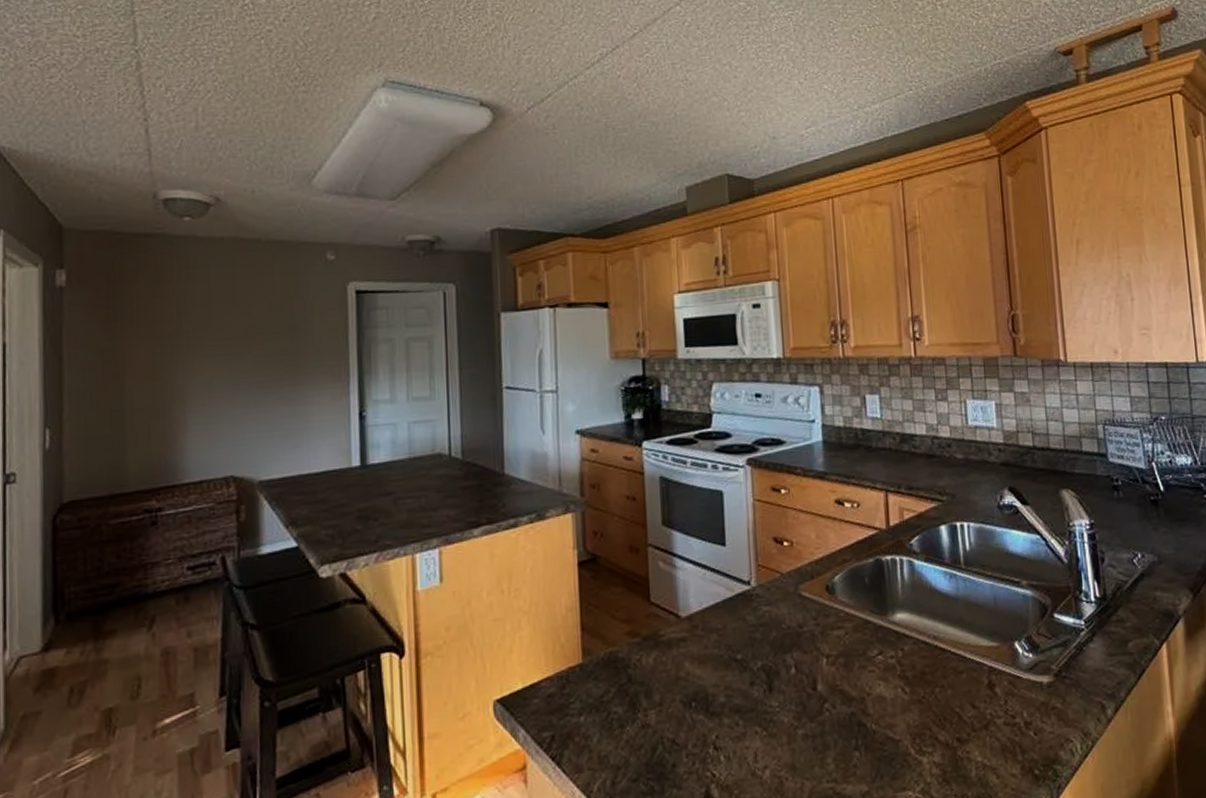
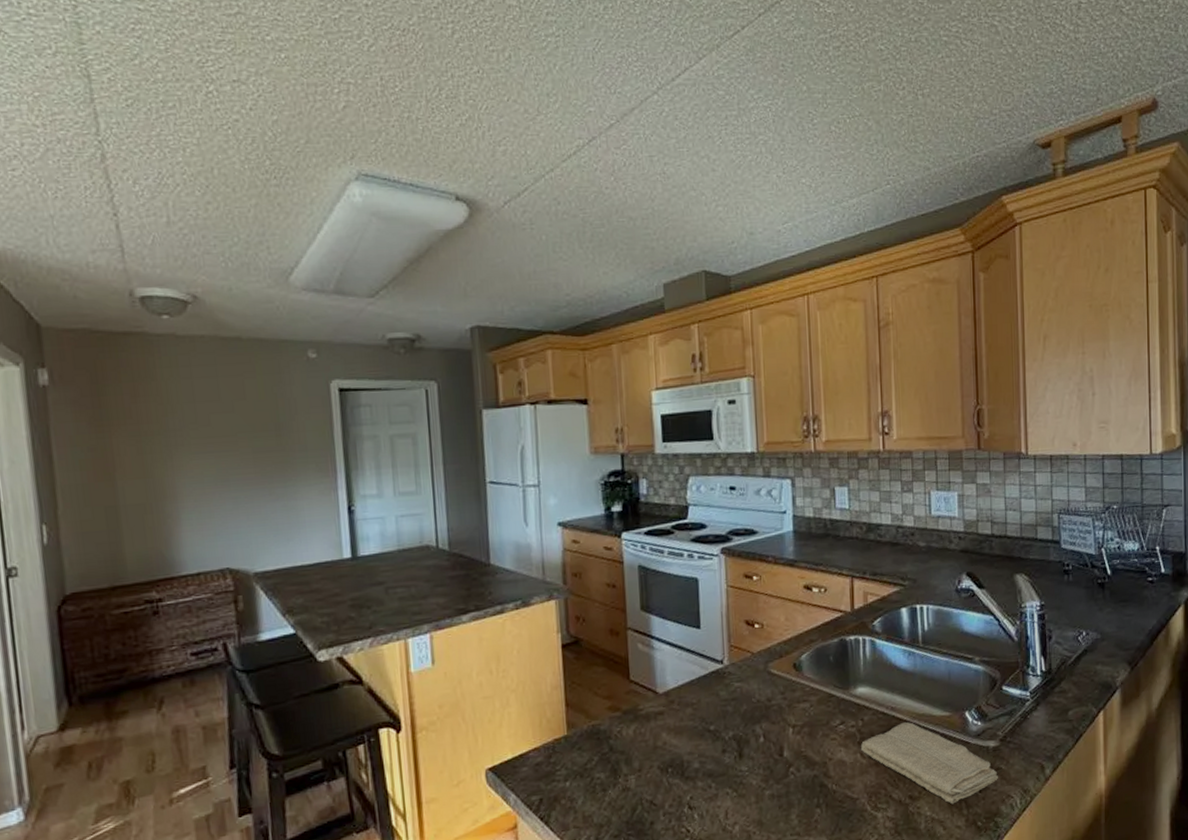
washcloth: none [901,653,1055,749] -> present [860,722,998,805]

